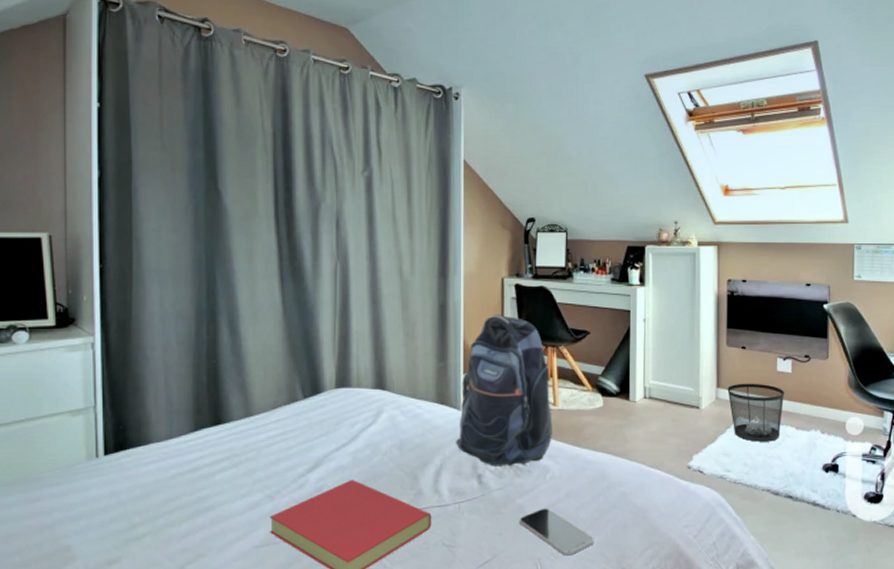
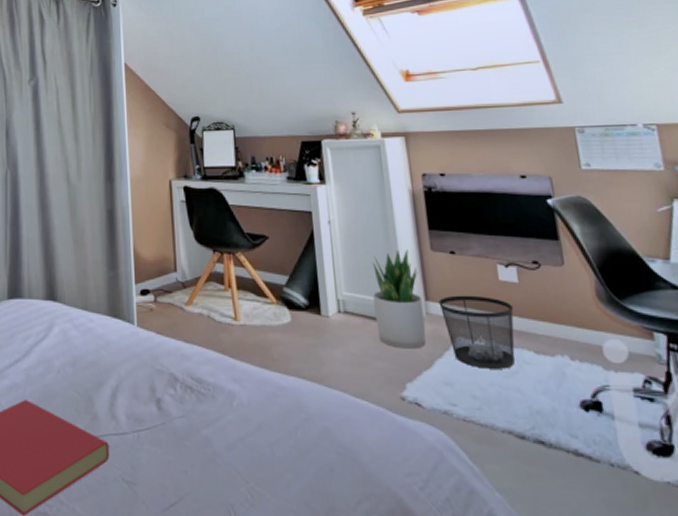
backpack: present [456,314,552,466] -> none [131,218,236,390]
smartphone: present [519,508,594,556] -> none [205,442,296,504]
planter: none [674,345,715,427] -> present [373,250,426,349]

